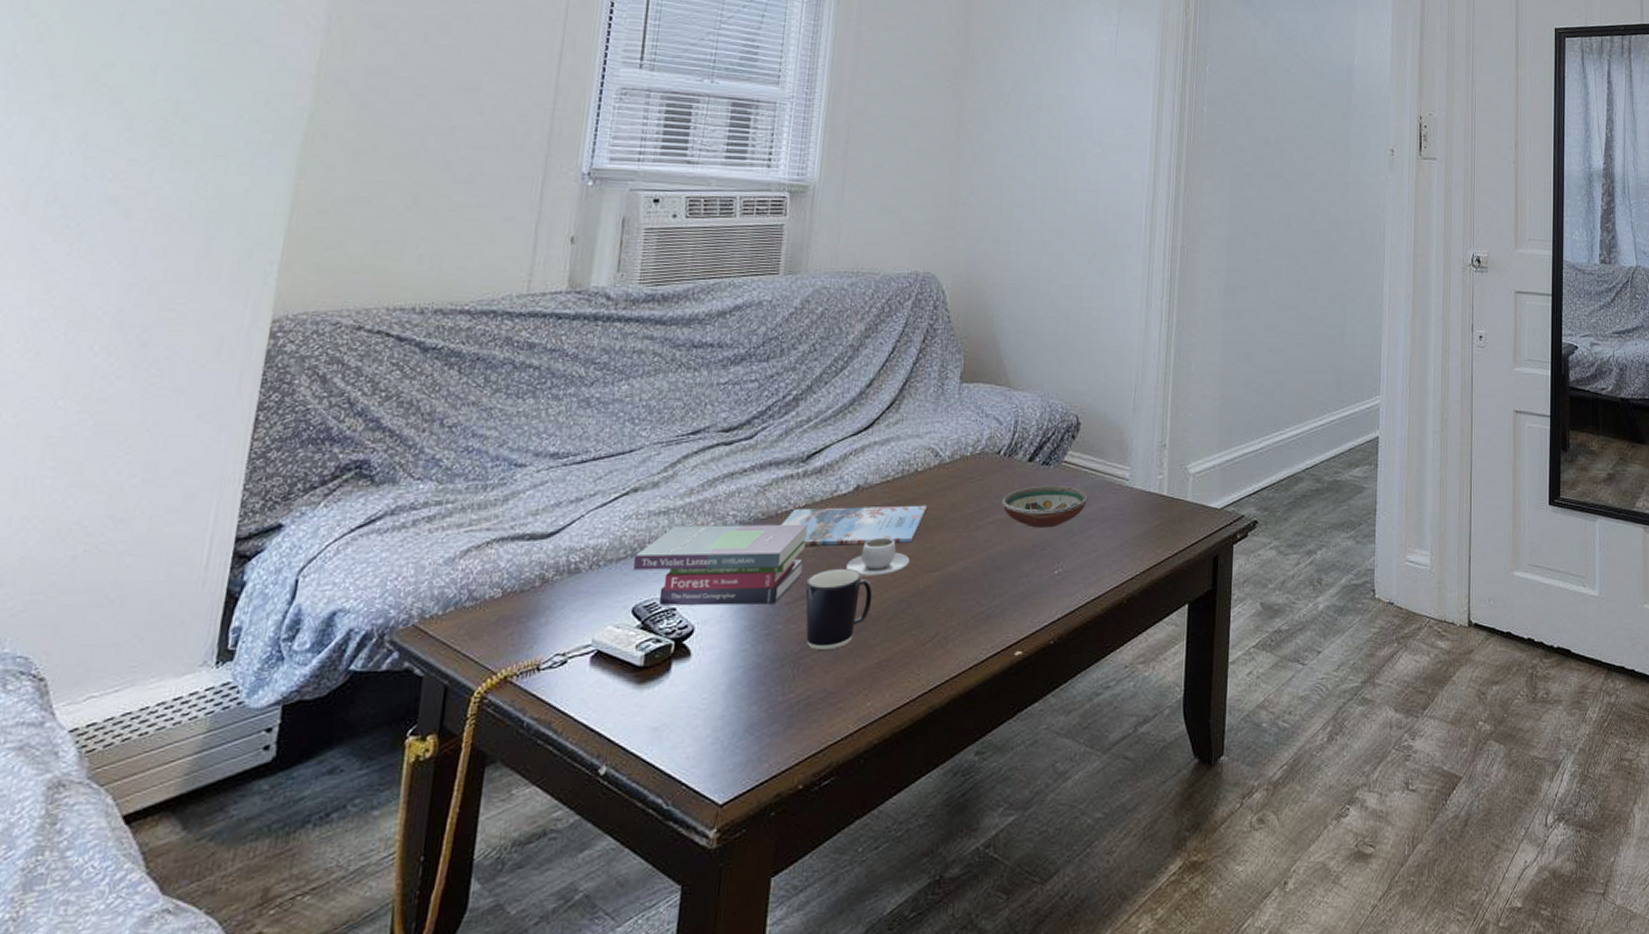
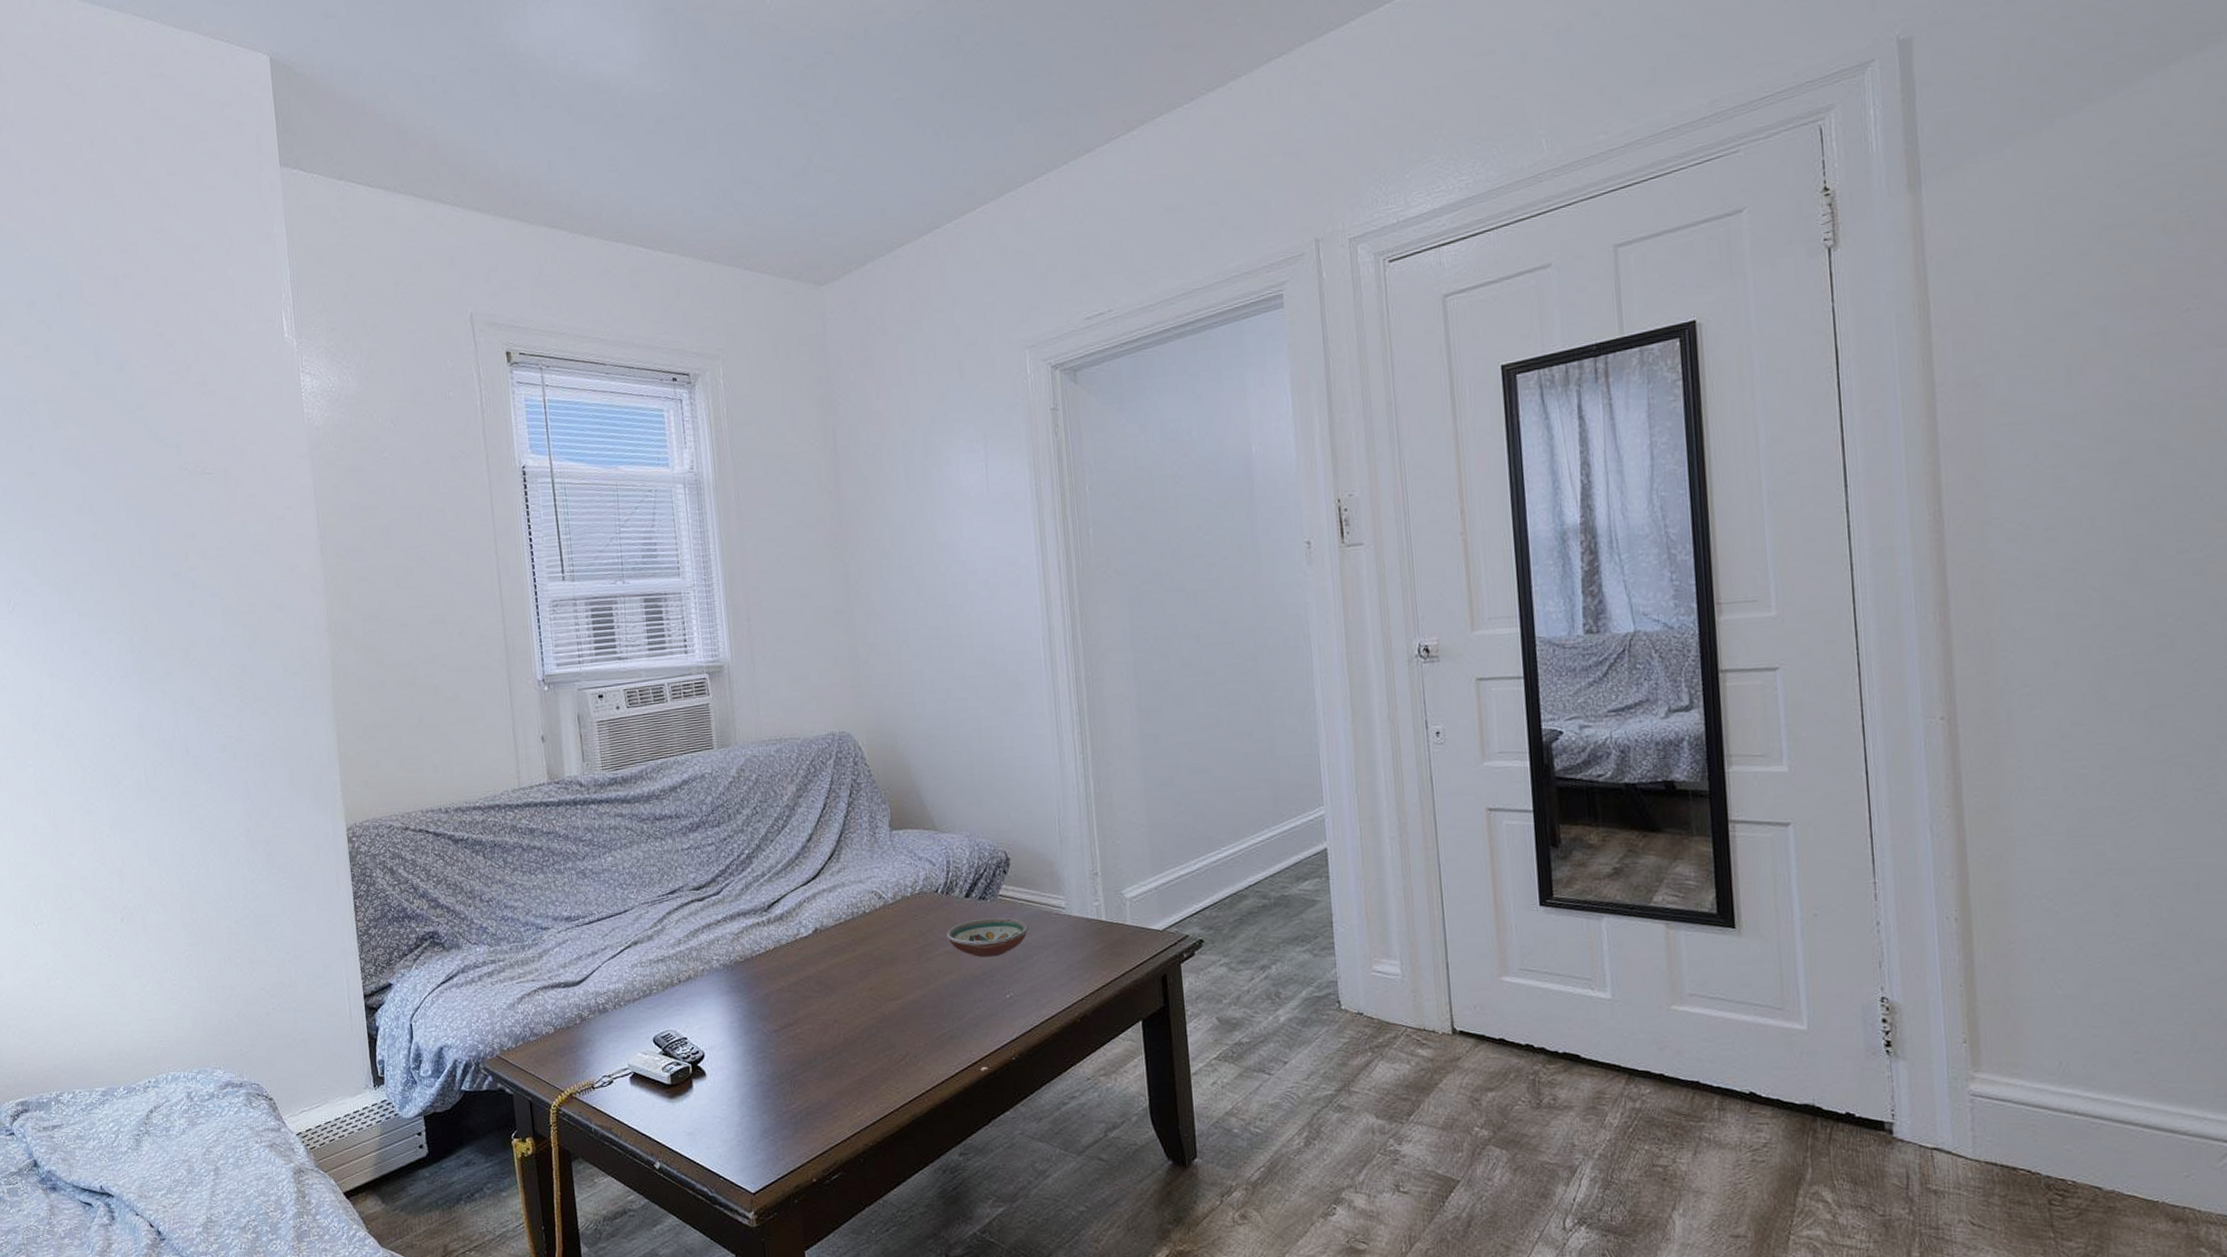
books: present [633,524,809,606] -> none [645,964,783,1036]
magazine: present [780,505,928,546] -> none [756,942,881,983]
mug: present [805,568,873,650] -> none [787,999,846,1069]
teacup: present [845,537,911,576] -> none [818,972,873,1006]

